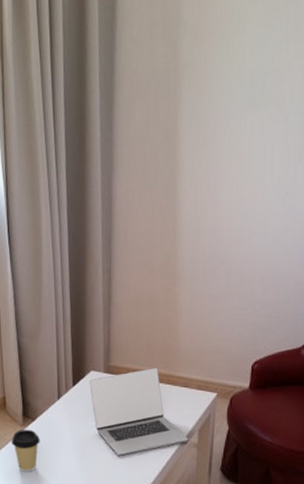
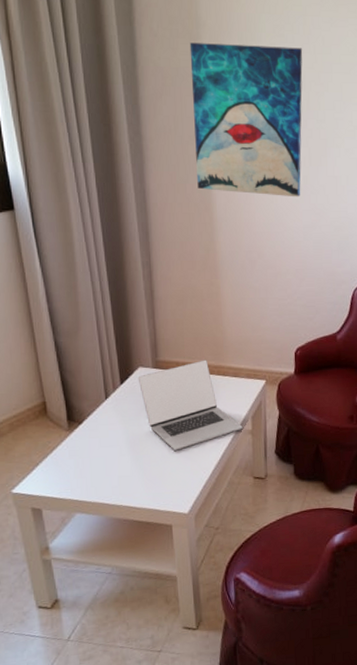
coffee cup: present [11,429,40,473] -> none [56,433,90,480]
wall art: none [164,36,291,200] -> present [189,42,303,198]

